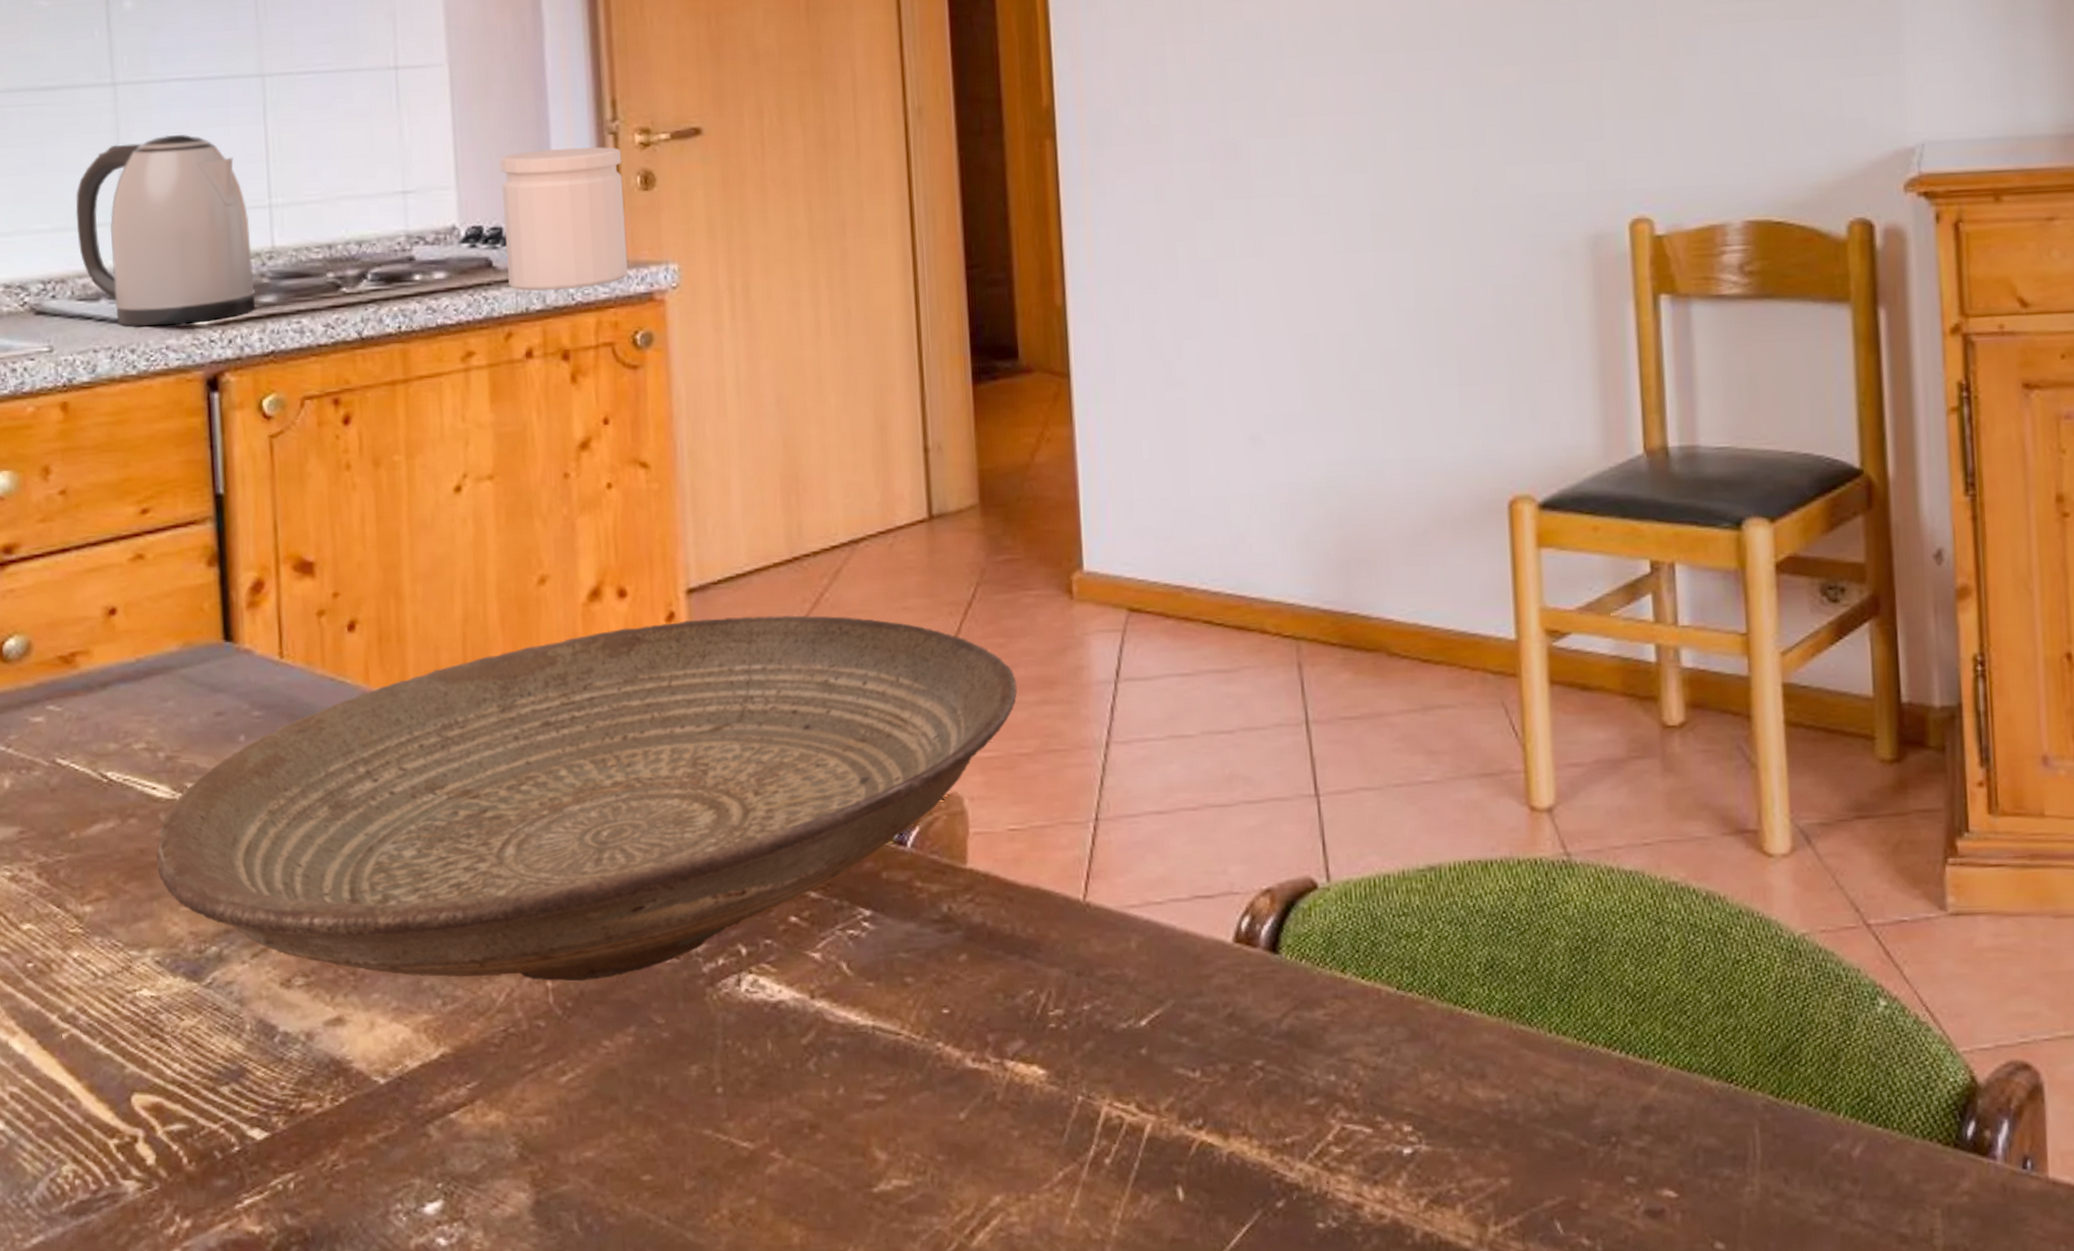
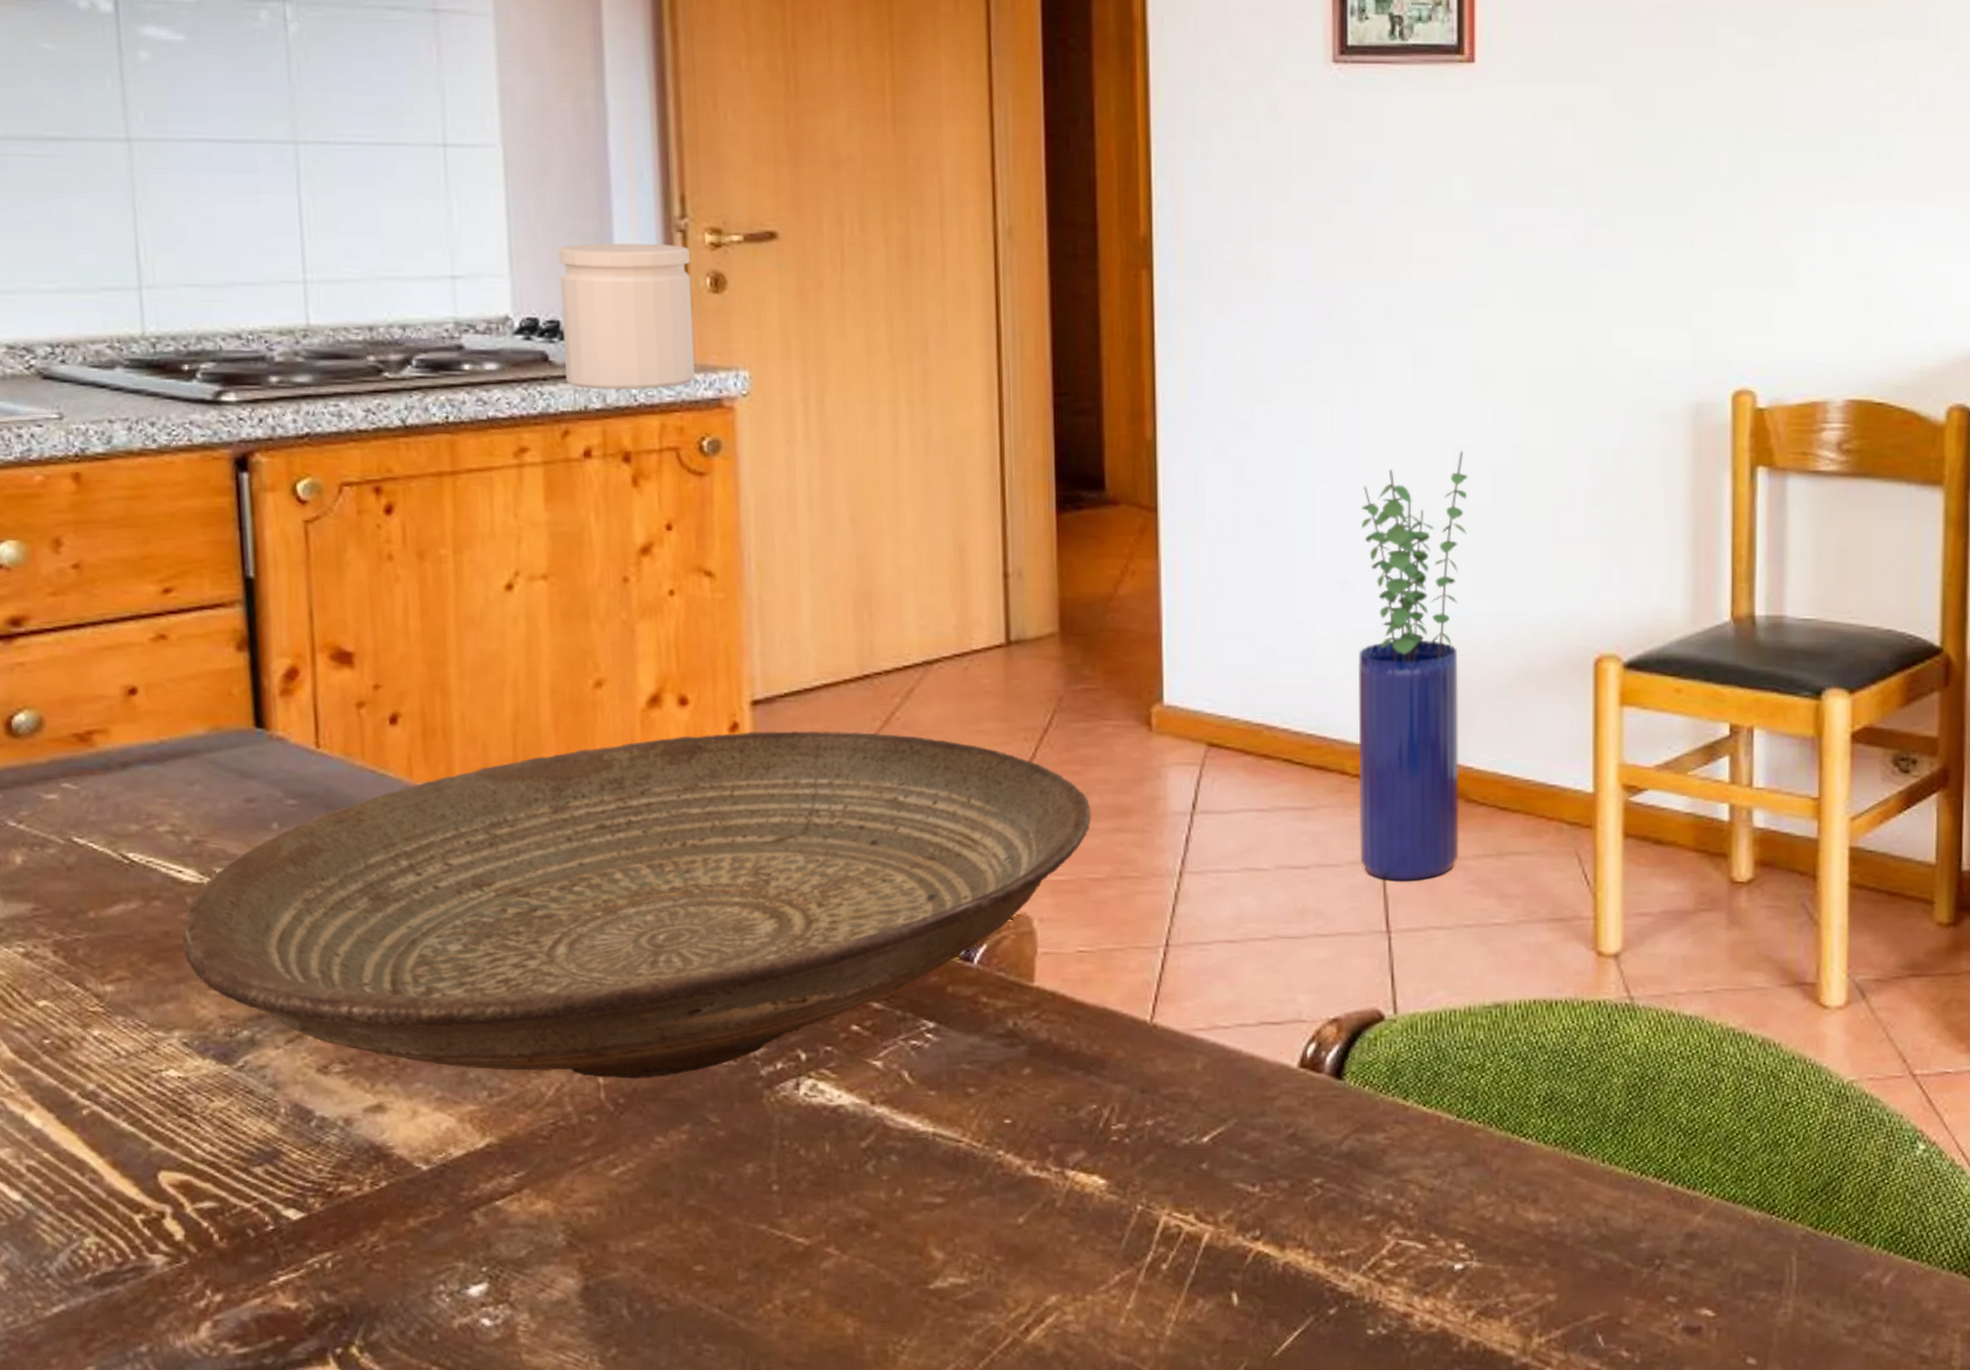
kettle: present [75,135,255,327] -> none [86,198,288,400]
vase: none [1268,298,1383,741] -> present [1357,451,1468,881]

